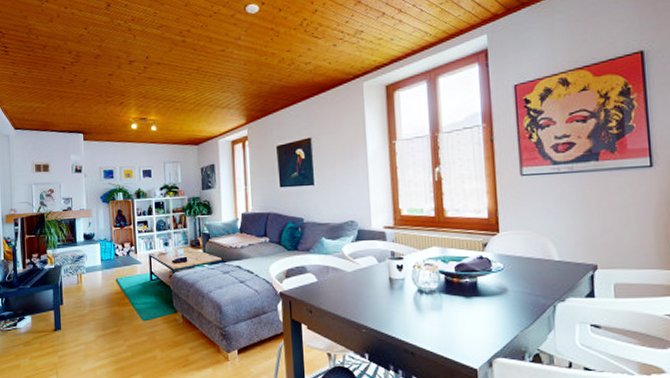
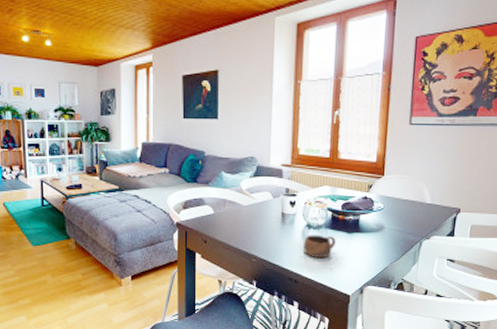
cup: none [417,300,453,327] -> present [304,235,335,259]

